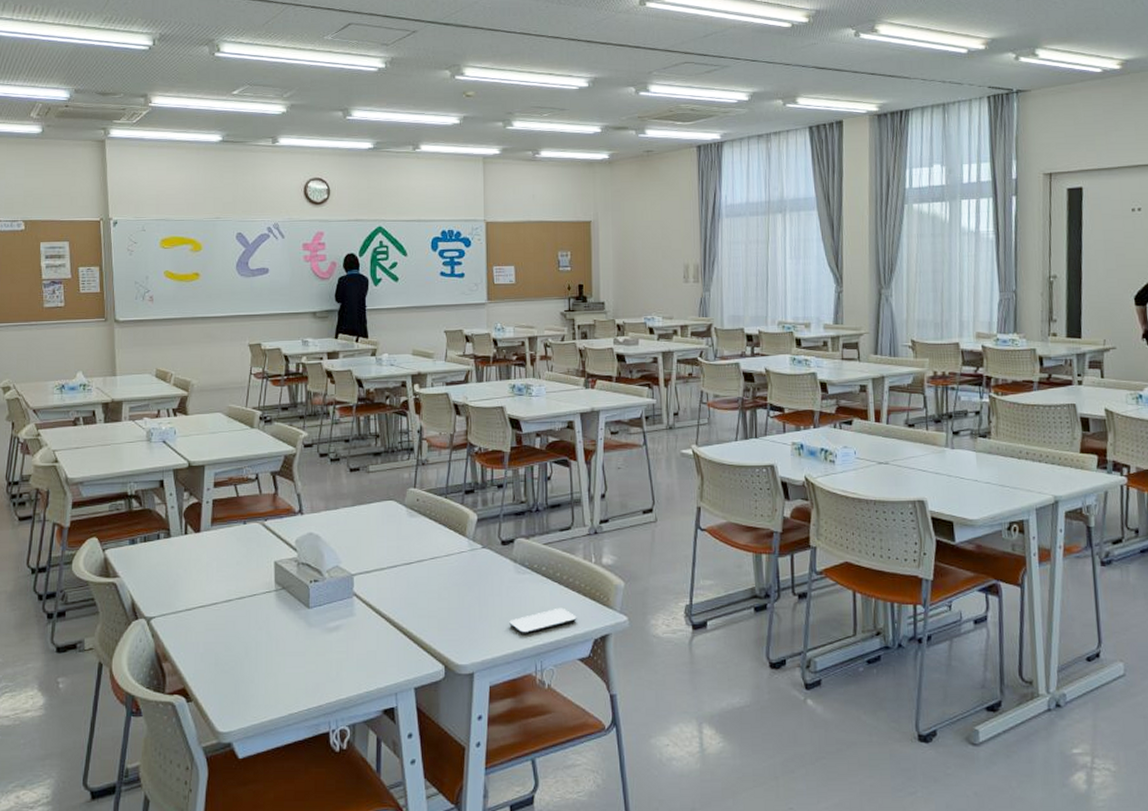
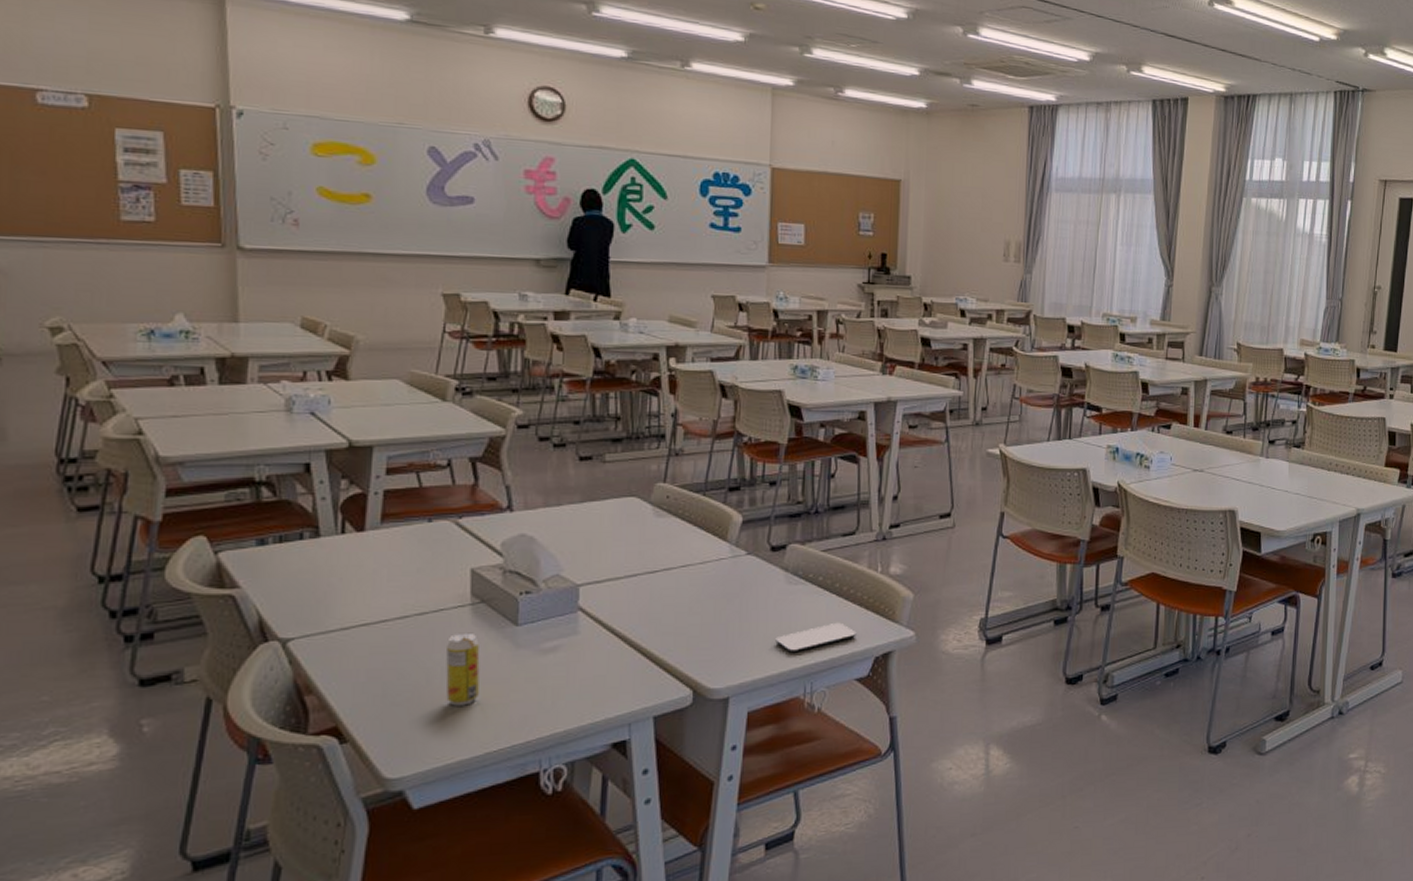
beverage can: none [259,613,284,674] -> present [445,632,480,706]

